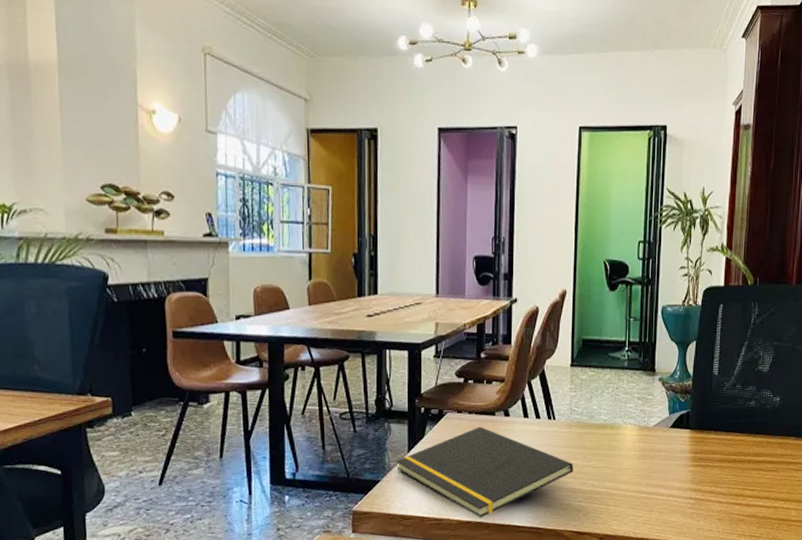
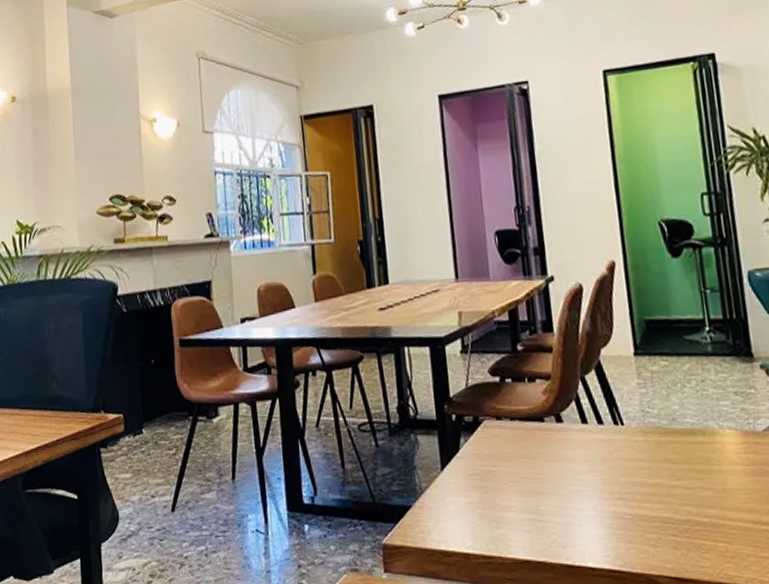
notepad: present [396,426,574,518] -> none [428,436,659,557]

